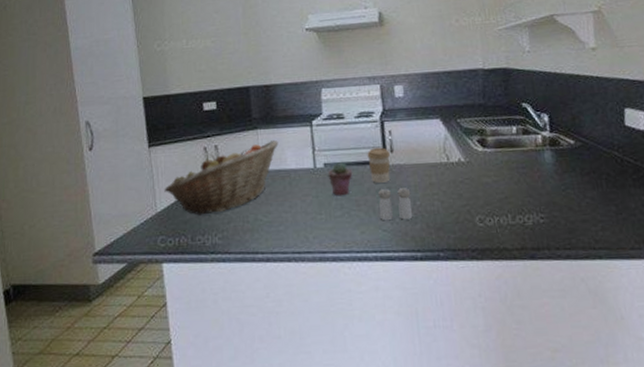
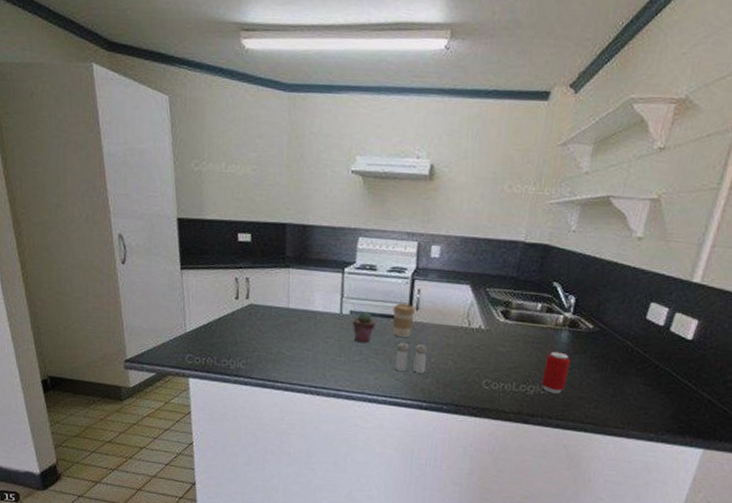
fruit basket: present [164,140,279,216] -> none [194,281,309,341]
beverage can: none [536,174,564,220] -> present [542,351,571,394]

